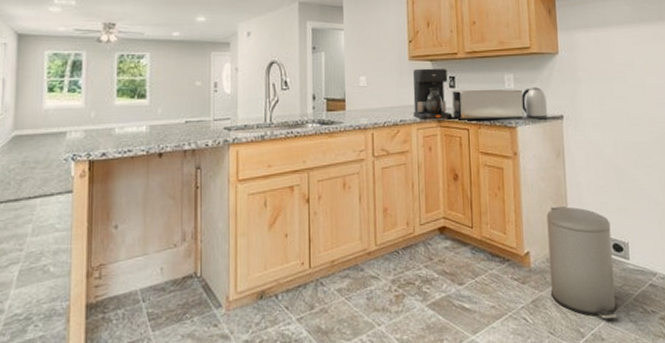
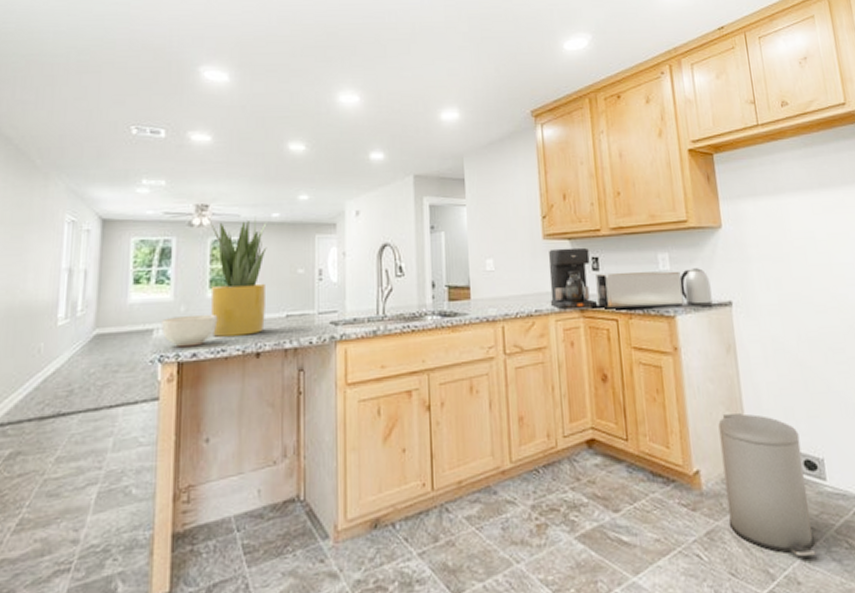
bowl: none [74,119,125,148] -> present [162,314,218,348]
planter: none [117,34,168,139] -> present [210,216,267,337]

